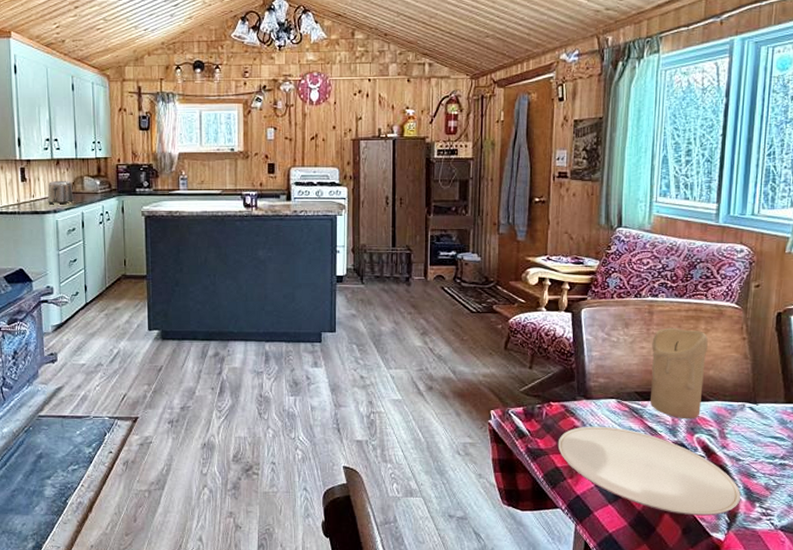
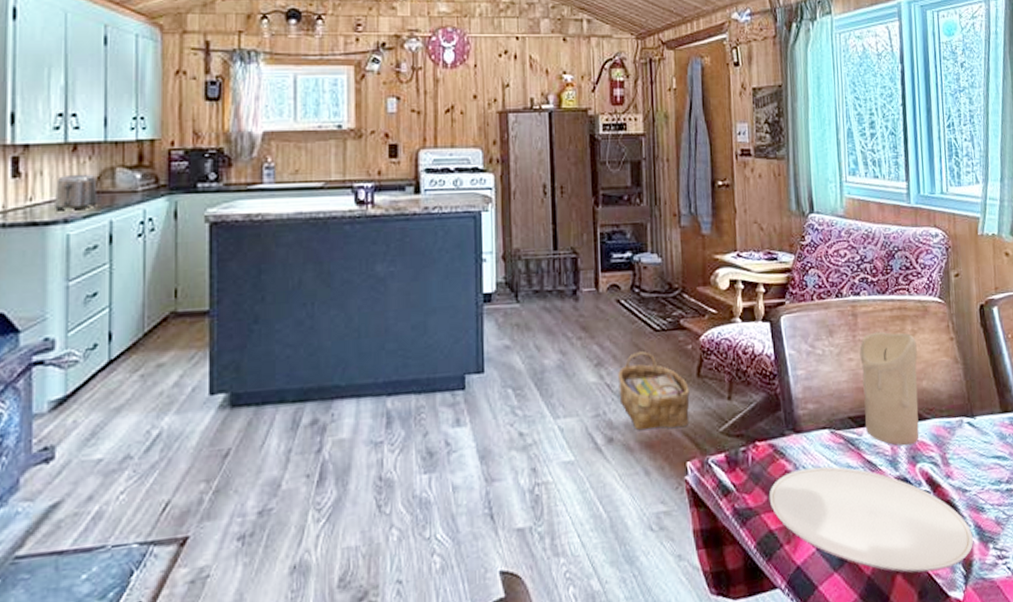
woven basket: none [439,327,497,385] -> present [618,351,690,431]

